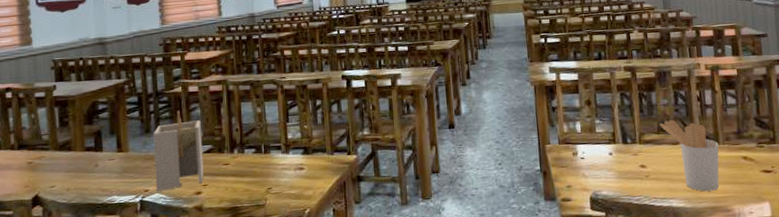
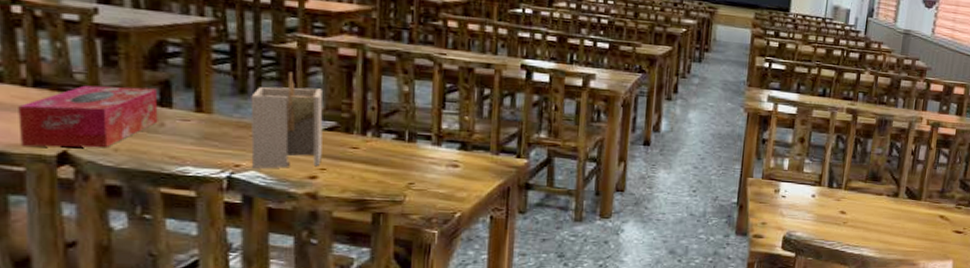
tissue box: none [9,138,94,196] -> present [18,85,158,148]
utensil holder: present [660,119,720,192] -> none [869,169,921,245]

